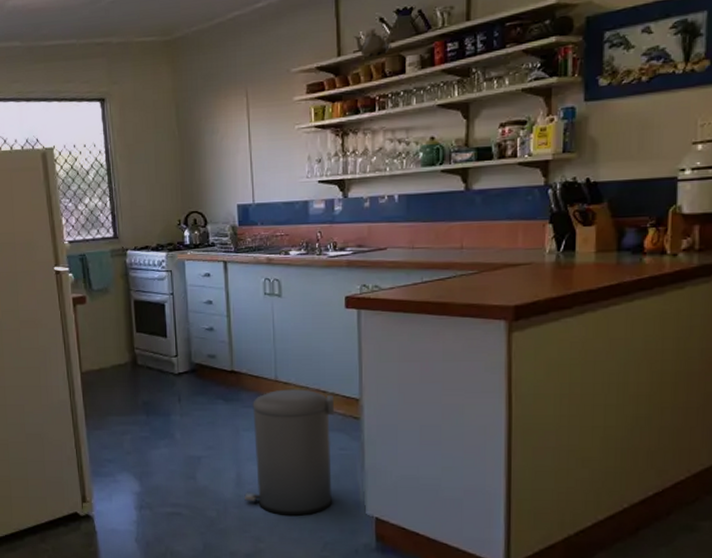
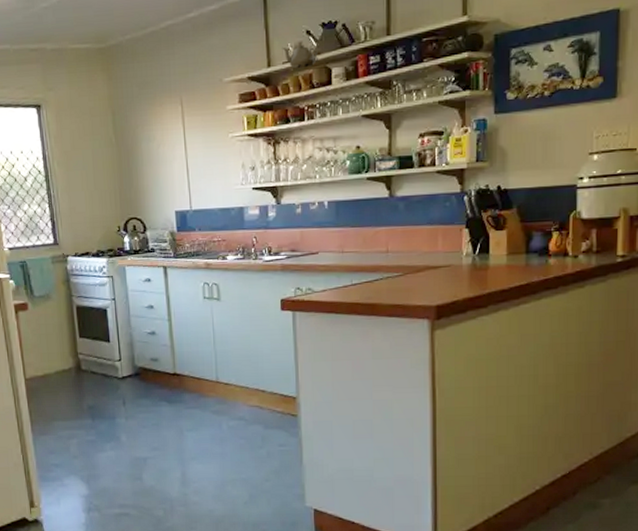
pedal bin: present [244,389,335,516] -> none [190,389,274,512]

